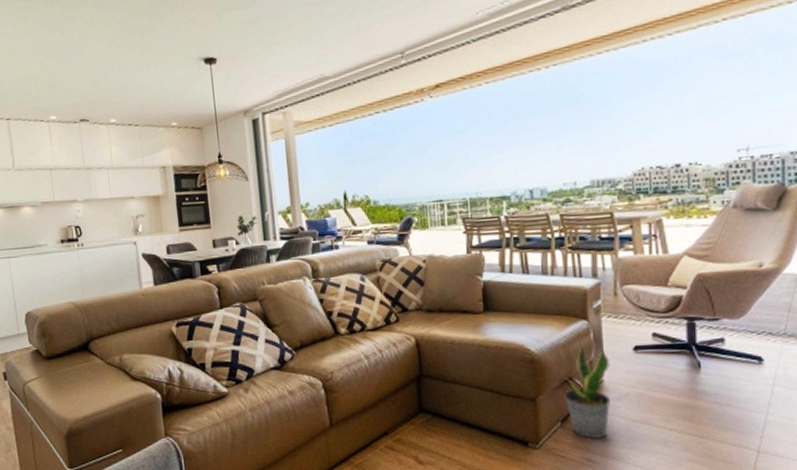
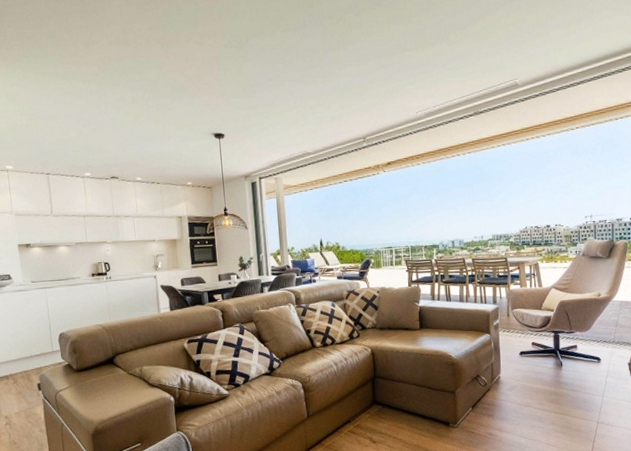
potted plant: present [564,346,611,439] -> none [474,352,505,419]

